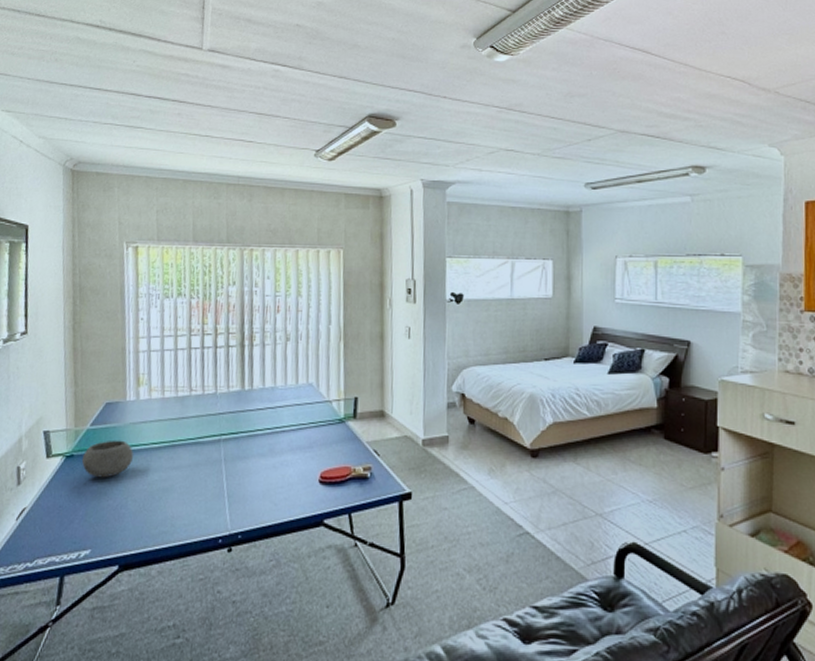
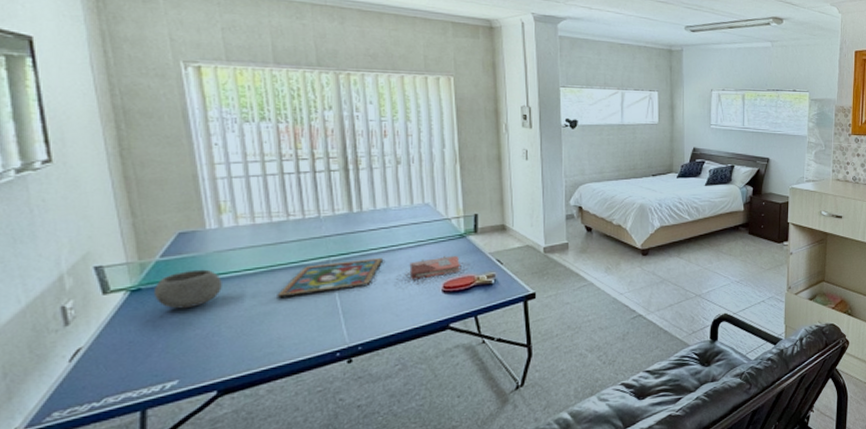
framed painting: none [174,439,267,476] -> present [277,257,382,299]
phonebook: none [289,441,339,467] -> present [409,255,462,281]

